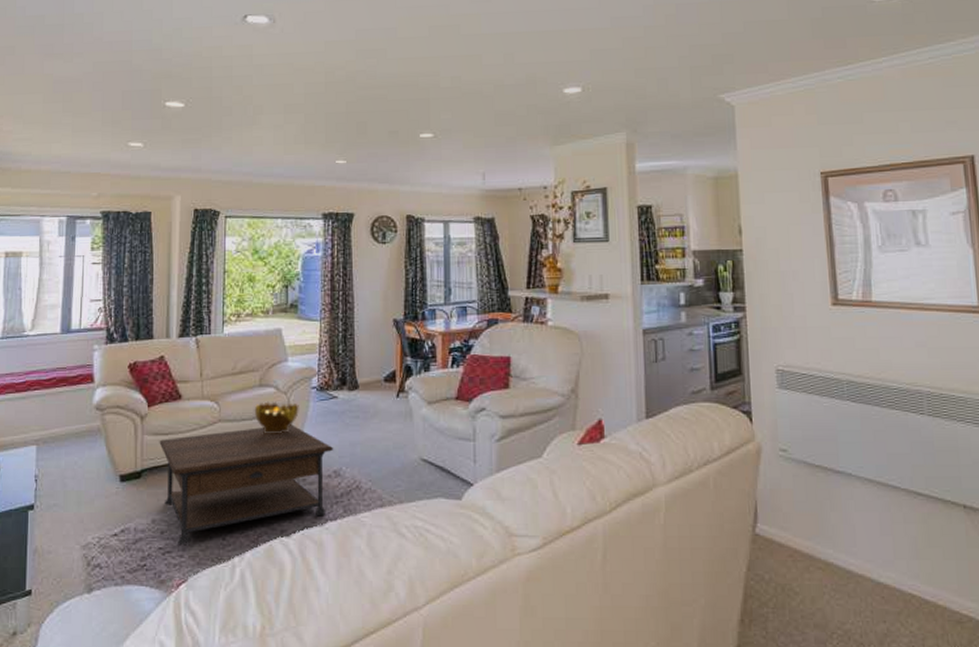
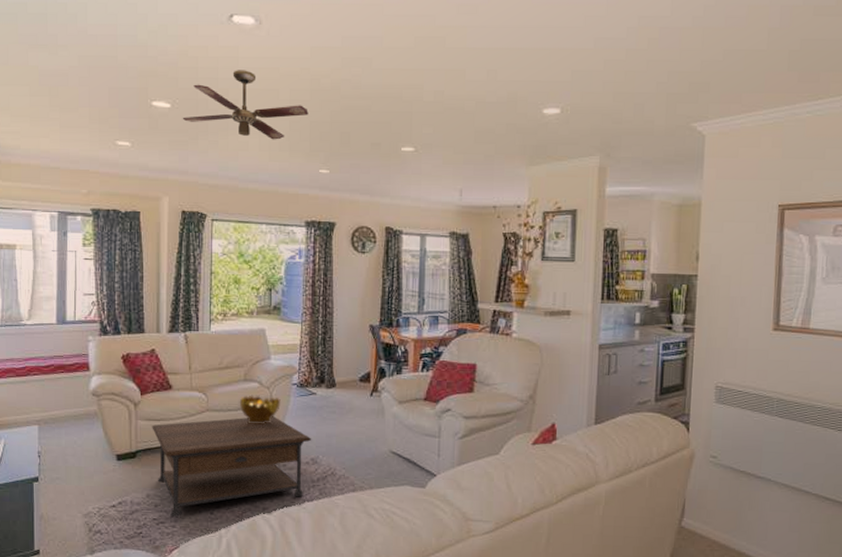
ceiling fan: none [196,67,324,133] -> present [182,70,308,140]

